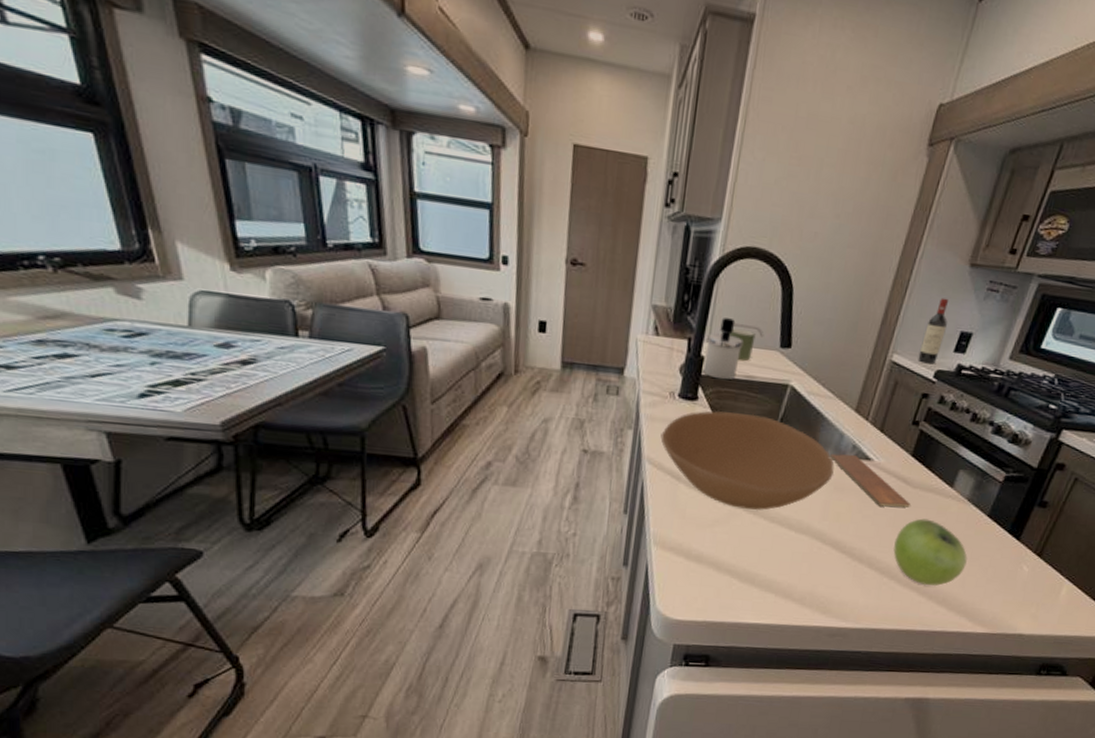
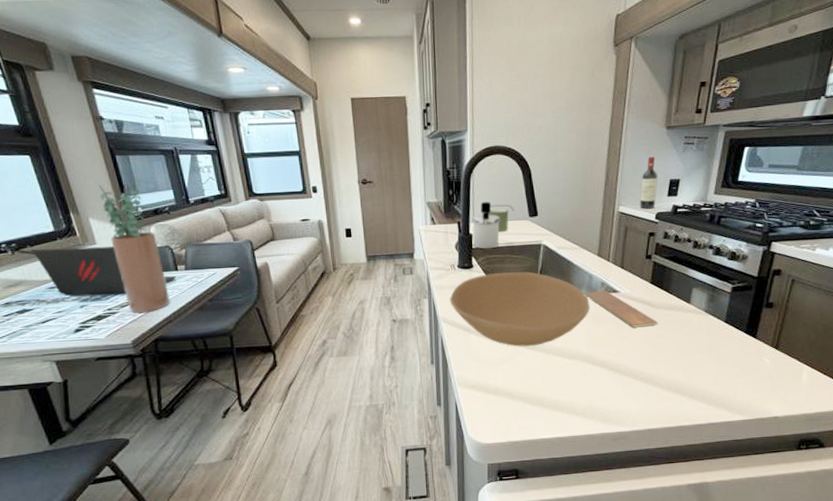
laptop: none [86,270,296,358] -> present [33,246,177,297]
vase: none [195,194,283,388] -> present [99,177,171,314]
fruit: present [893,518,967,586] -> none [651,332,715,386]

